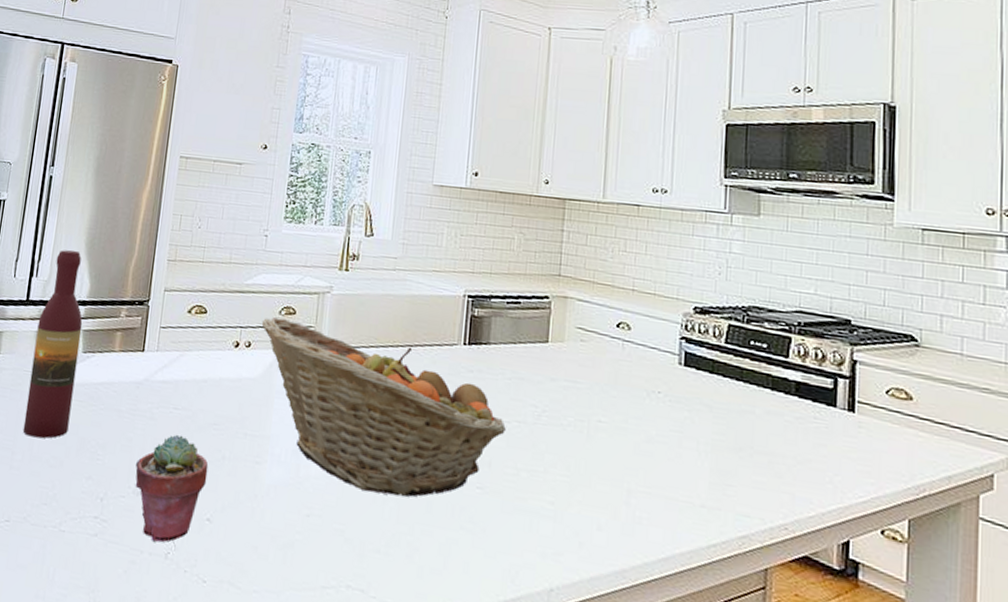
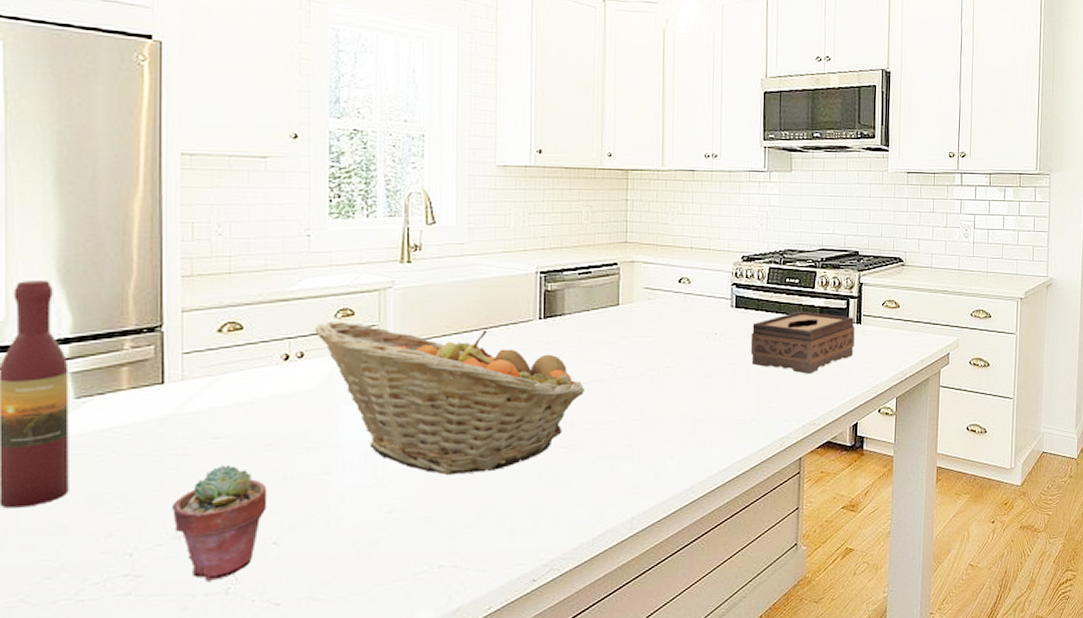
tissue box: none [701,382,845,464] -> present [750,310,855,374]

